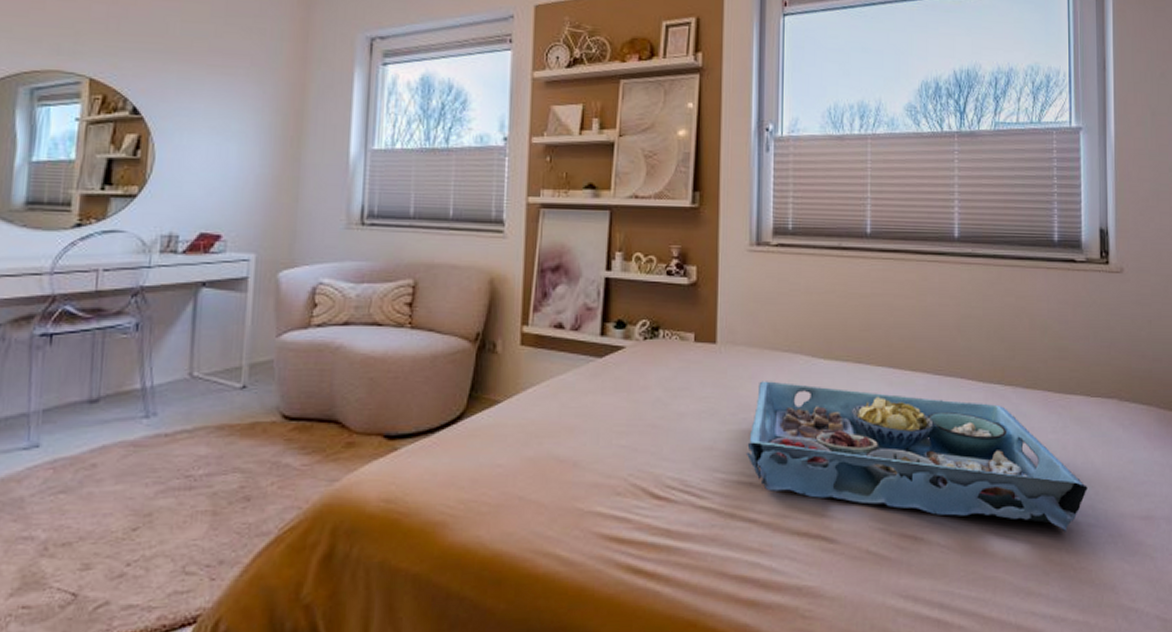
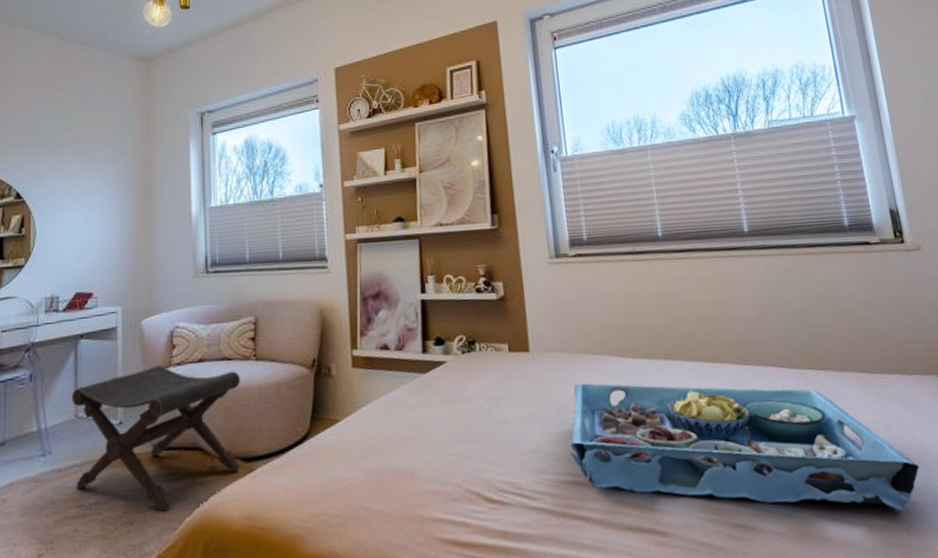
footstool: none [184,326,391,488] -> present [71,365,240,512]

